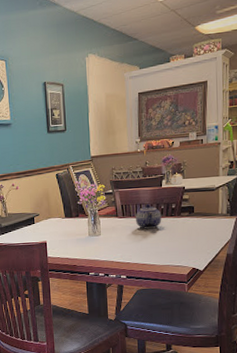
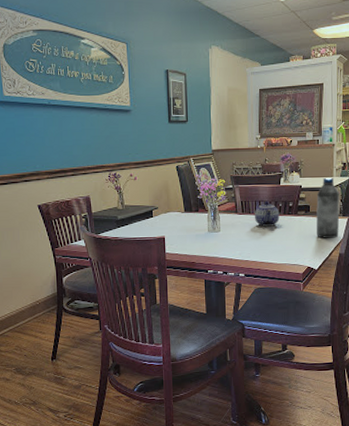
water bottle: none [201,177,227,239] -> present [316,177,340,238]

